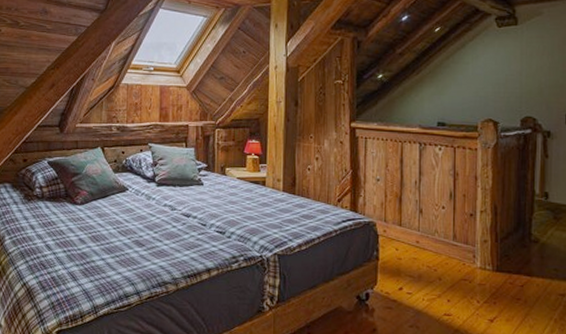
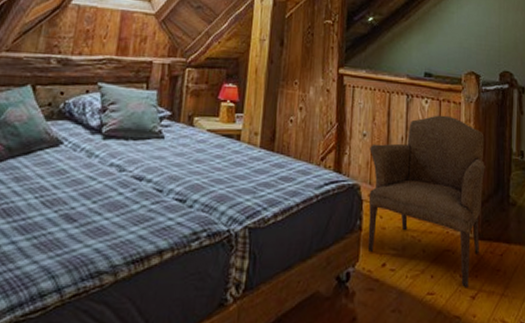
armchair: none [383,160,504,313] -> present [367,115,485,288]

